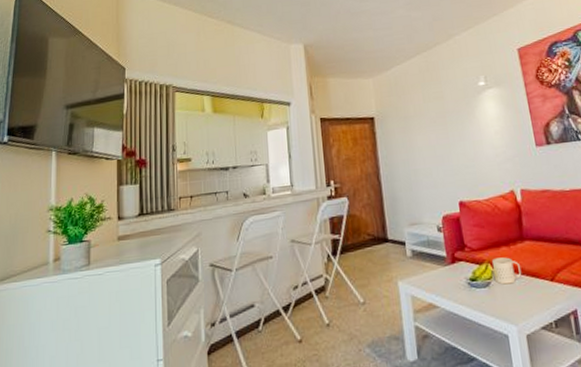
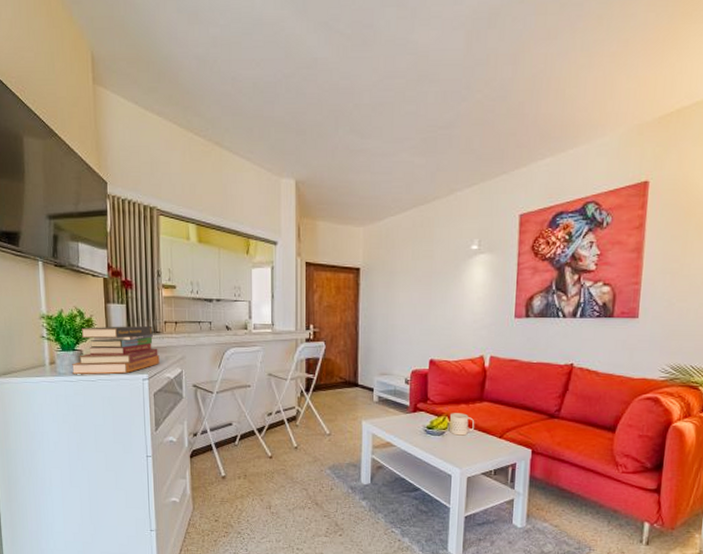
books: none [77,204,174,270] -> present [71,326,160,375]

